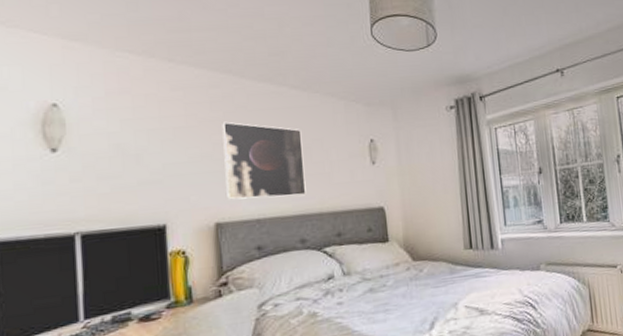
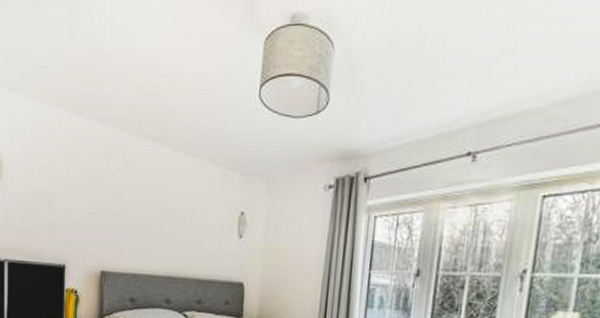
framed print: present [222,121,306,200] -> none [111,178,179,259]

